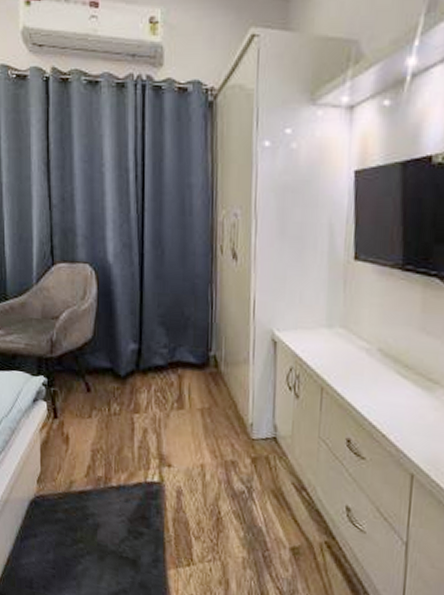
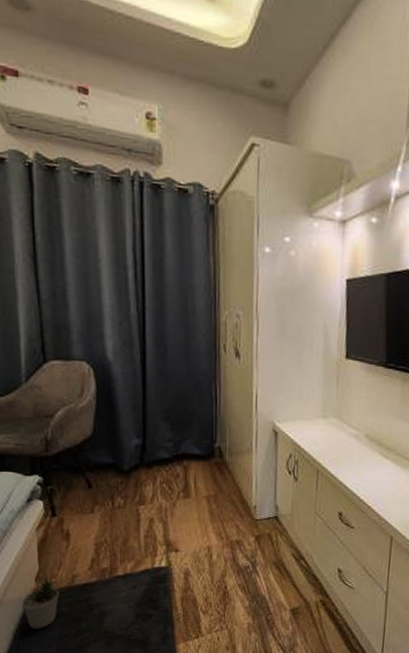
potted plant: none [24,477,60,533] -> present [21,574,62,629]

